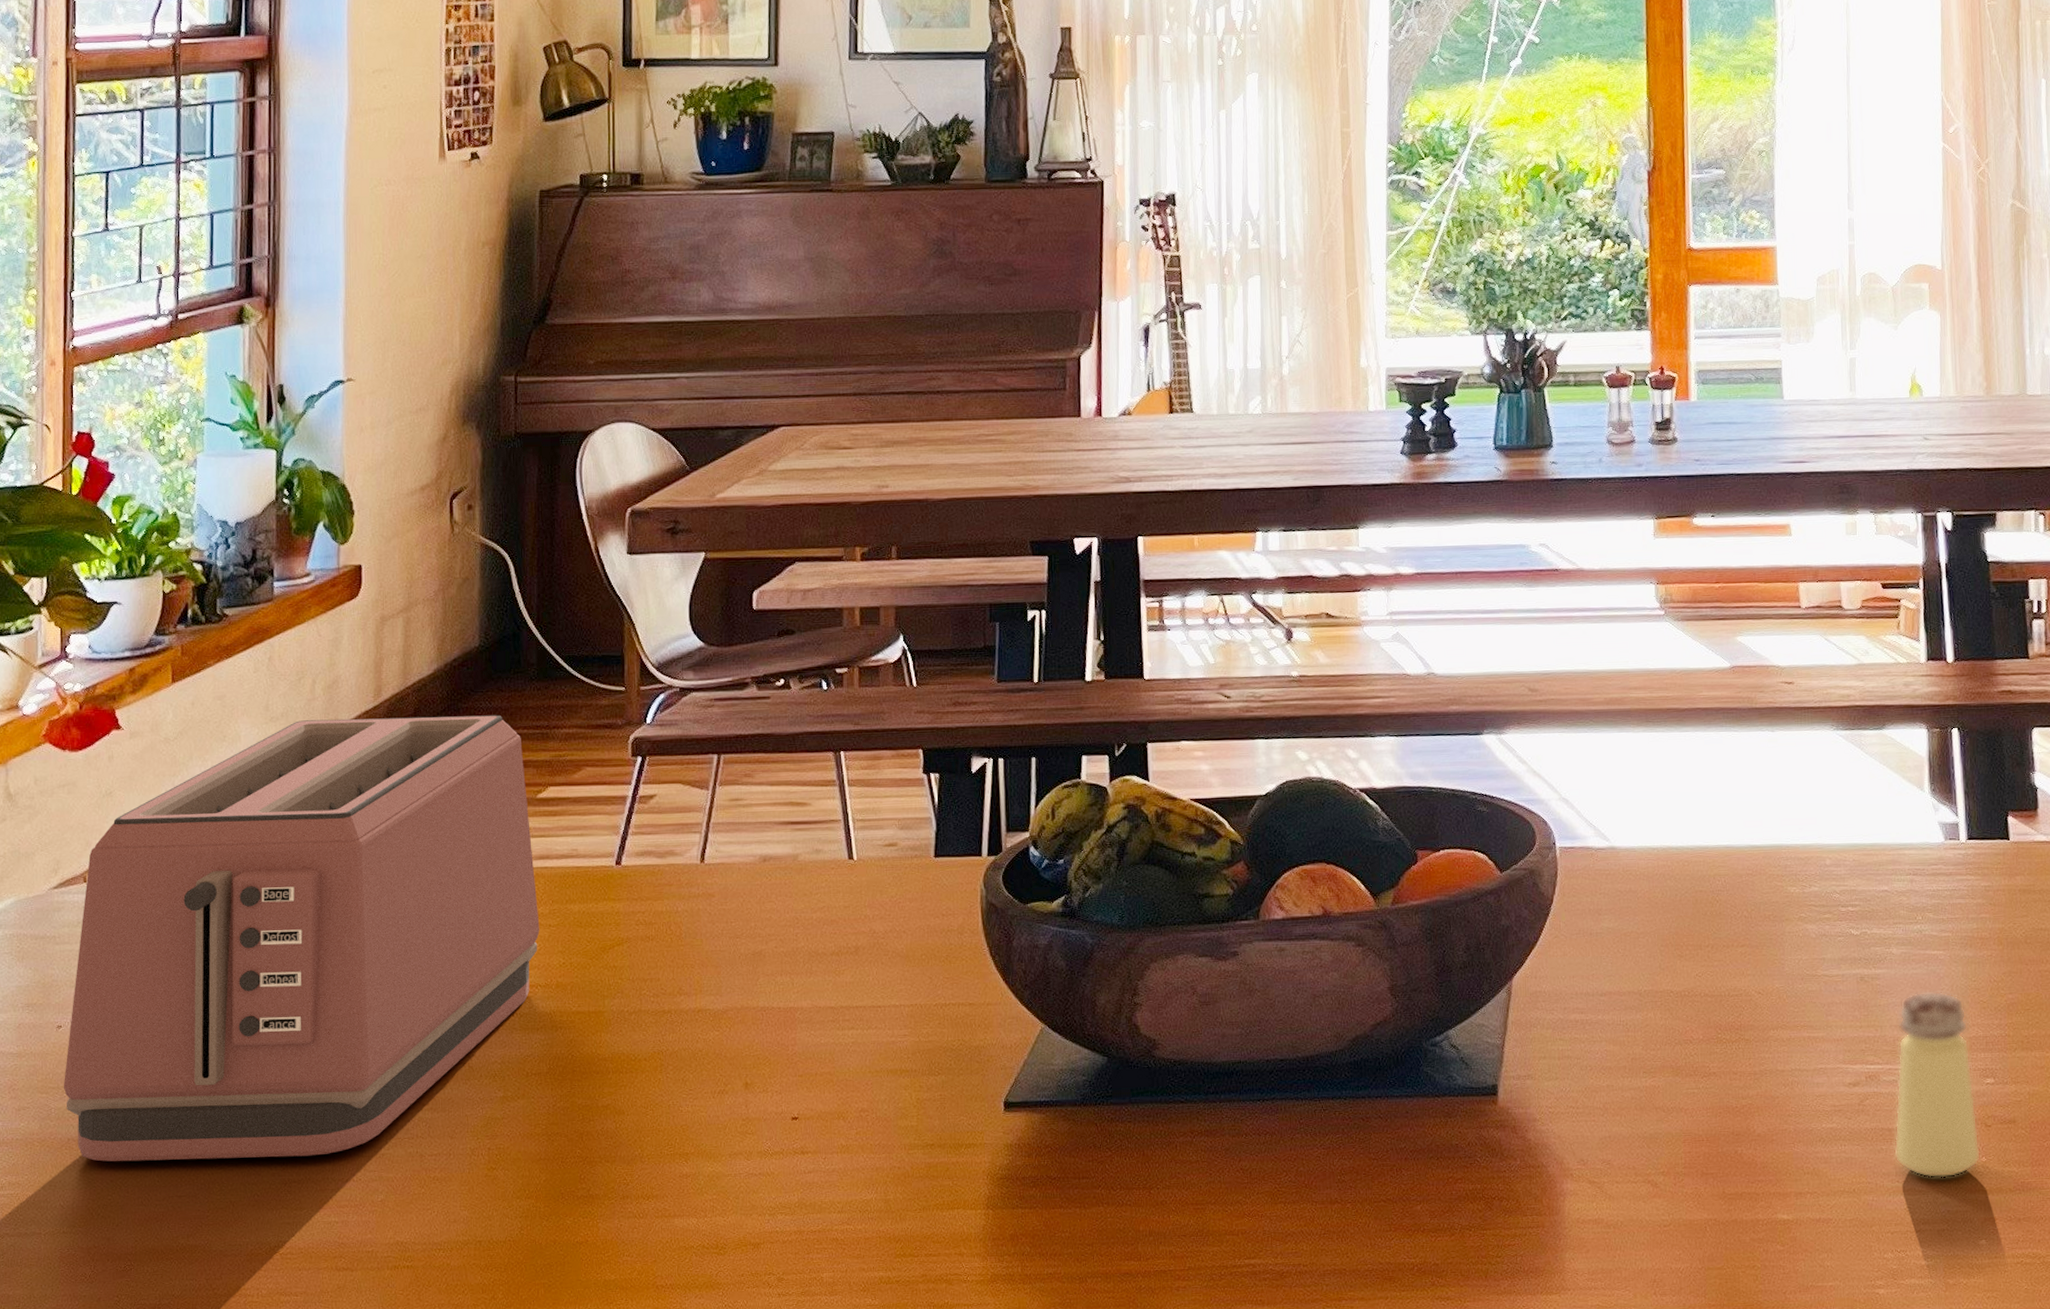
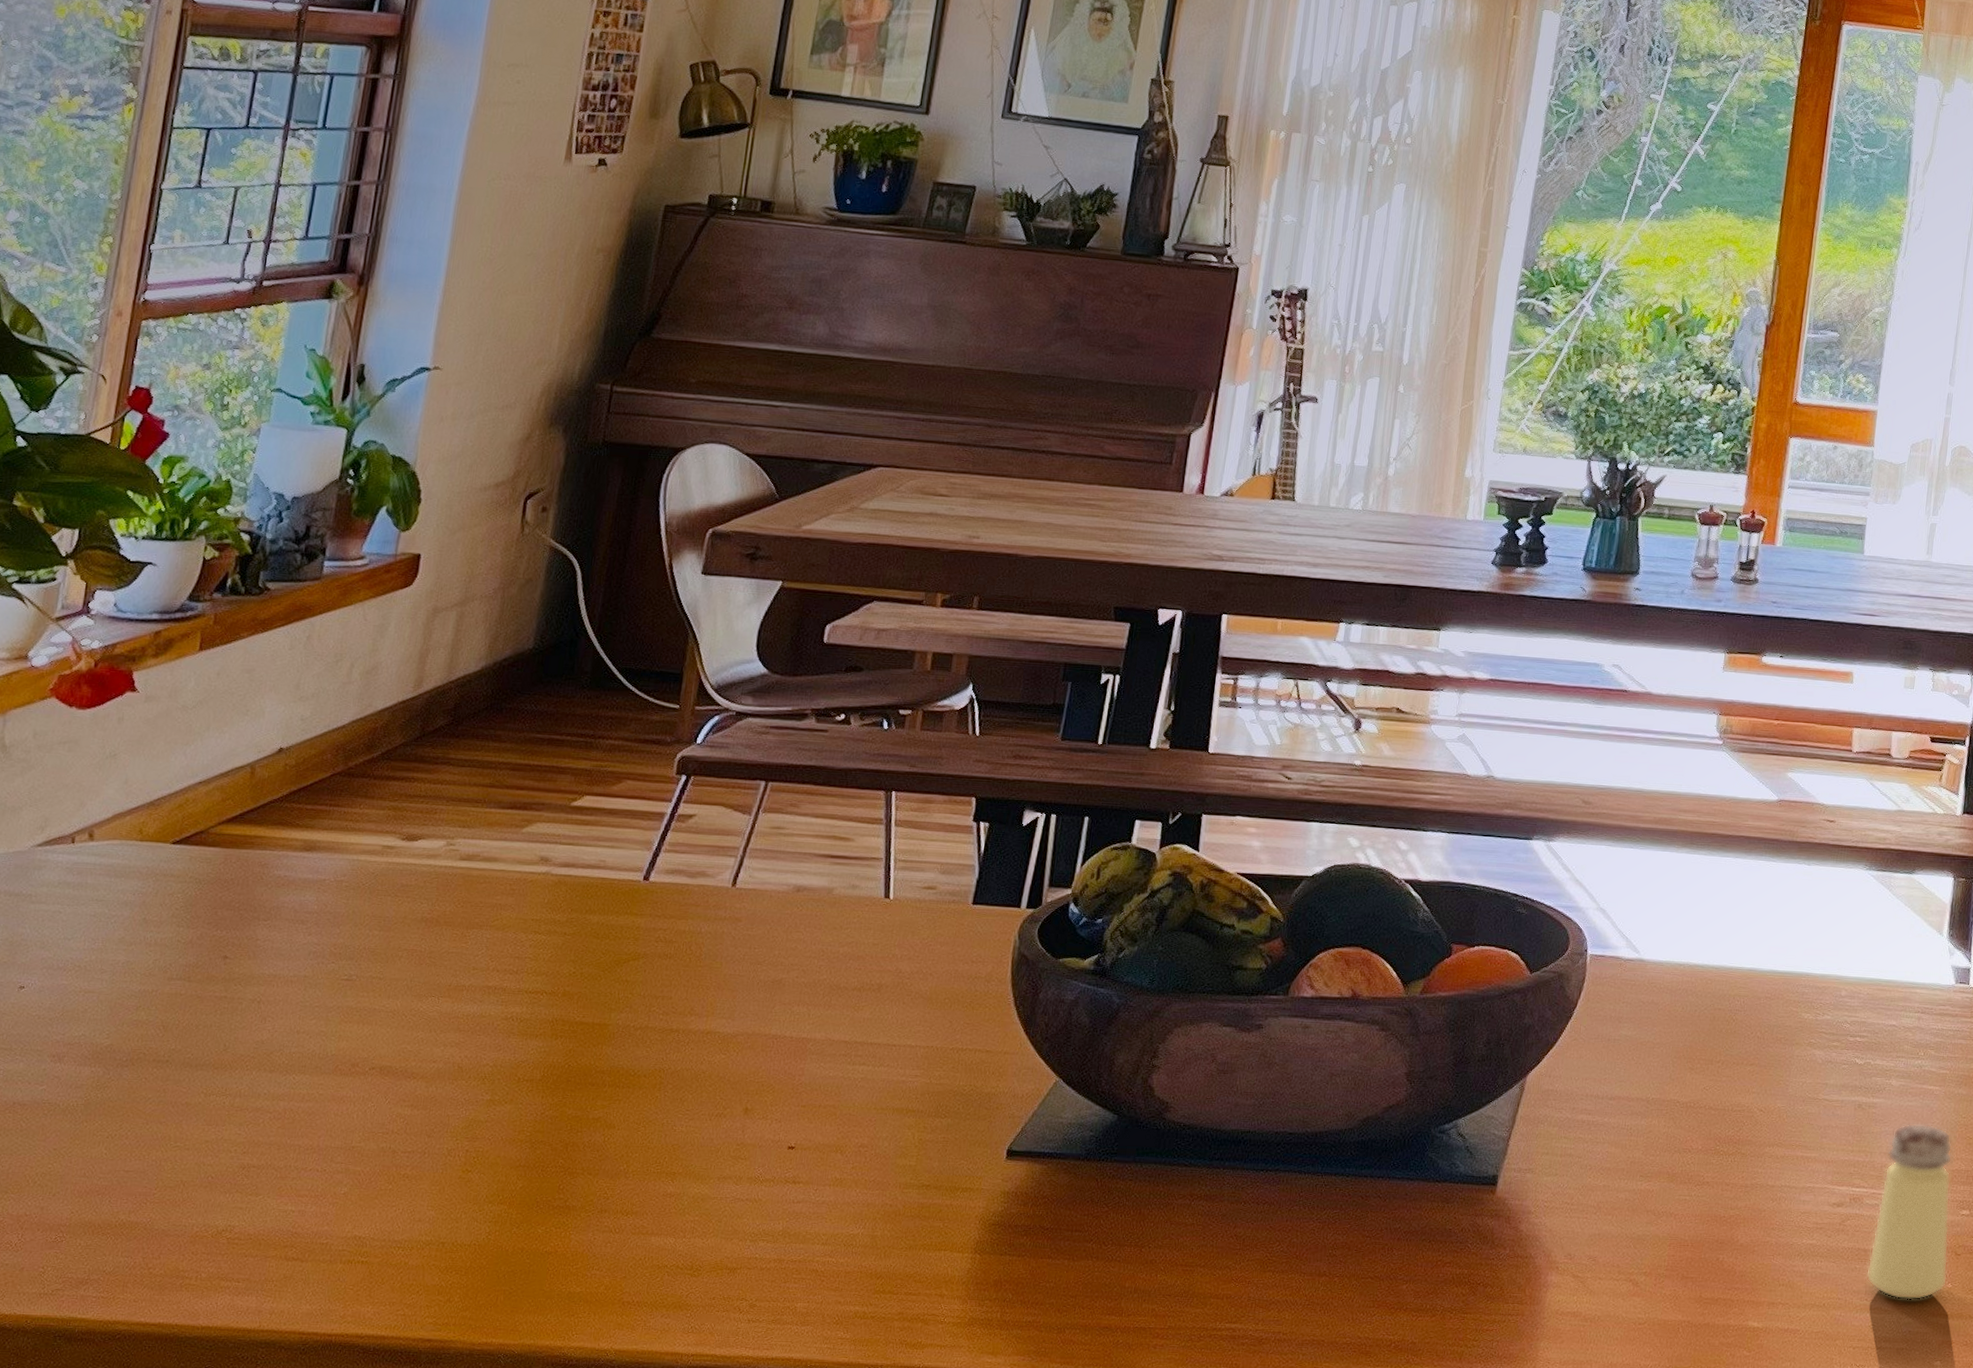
toaster: present [63,715,540,1162] -> none [16,703,563,1142]

